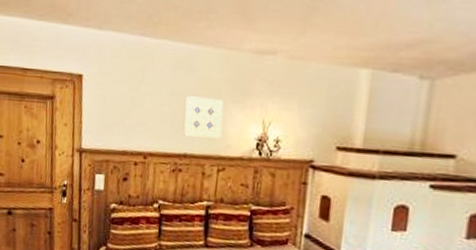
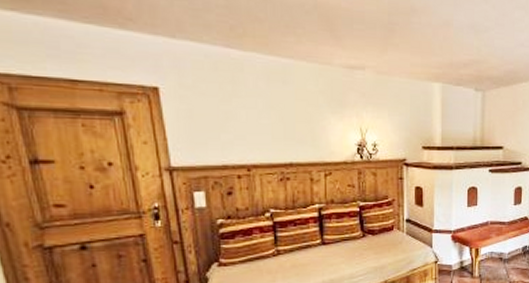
wall art: present [183,96,224,139] -> none [284,108,324,147]

